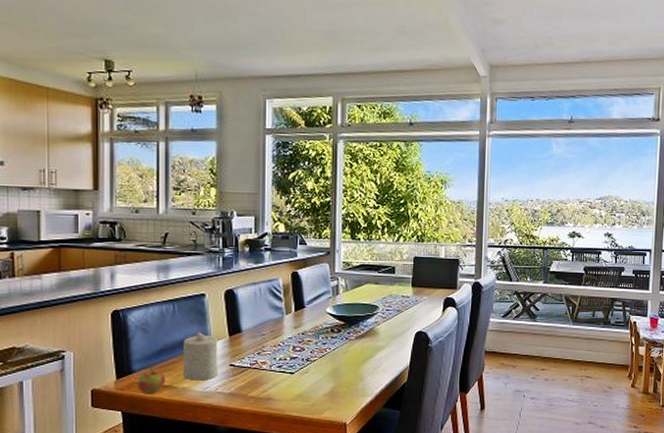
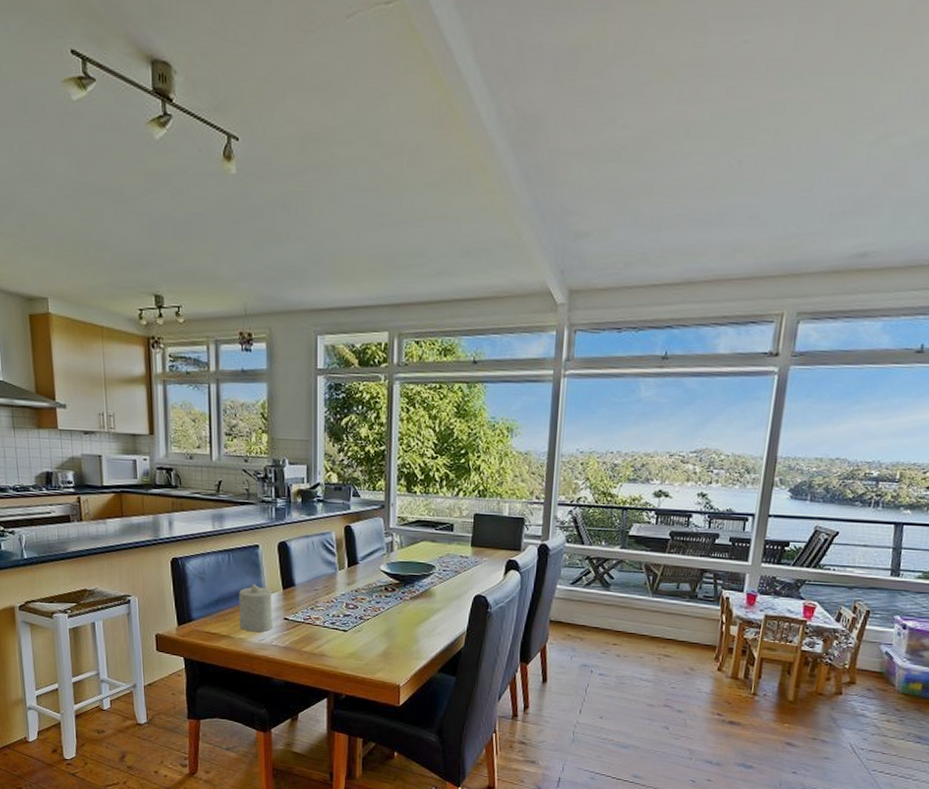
apple: present [137,368,166,395] -> none [197,617,223,643]

